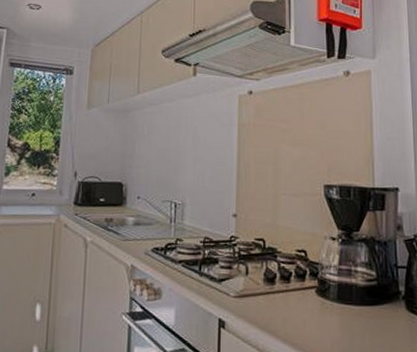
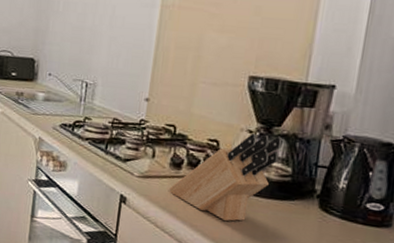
knife block: none [266,240,363,334] -> present [169,133,283,221]

